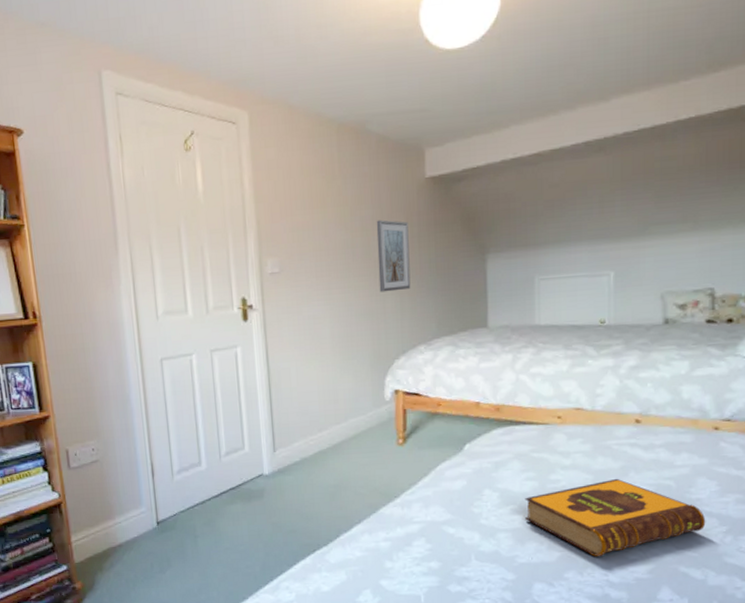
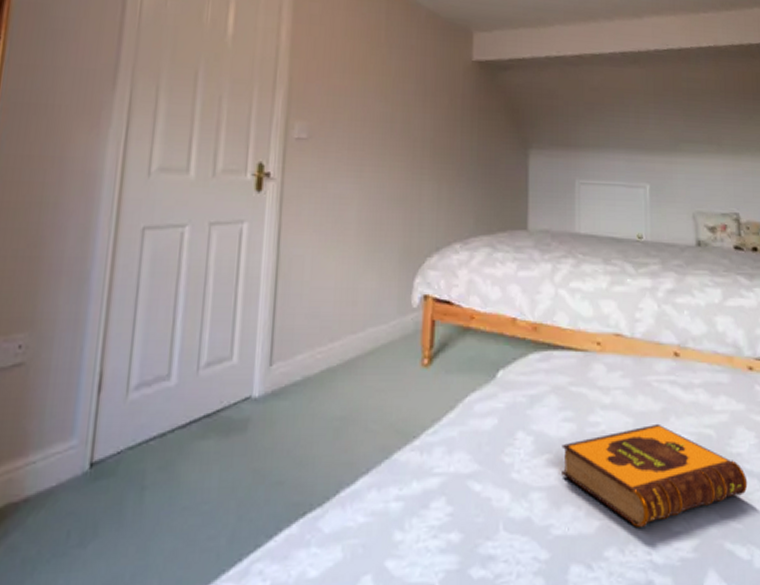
picture frame: present [376,219,411,293] -> none [416,96,452,177]

